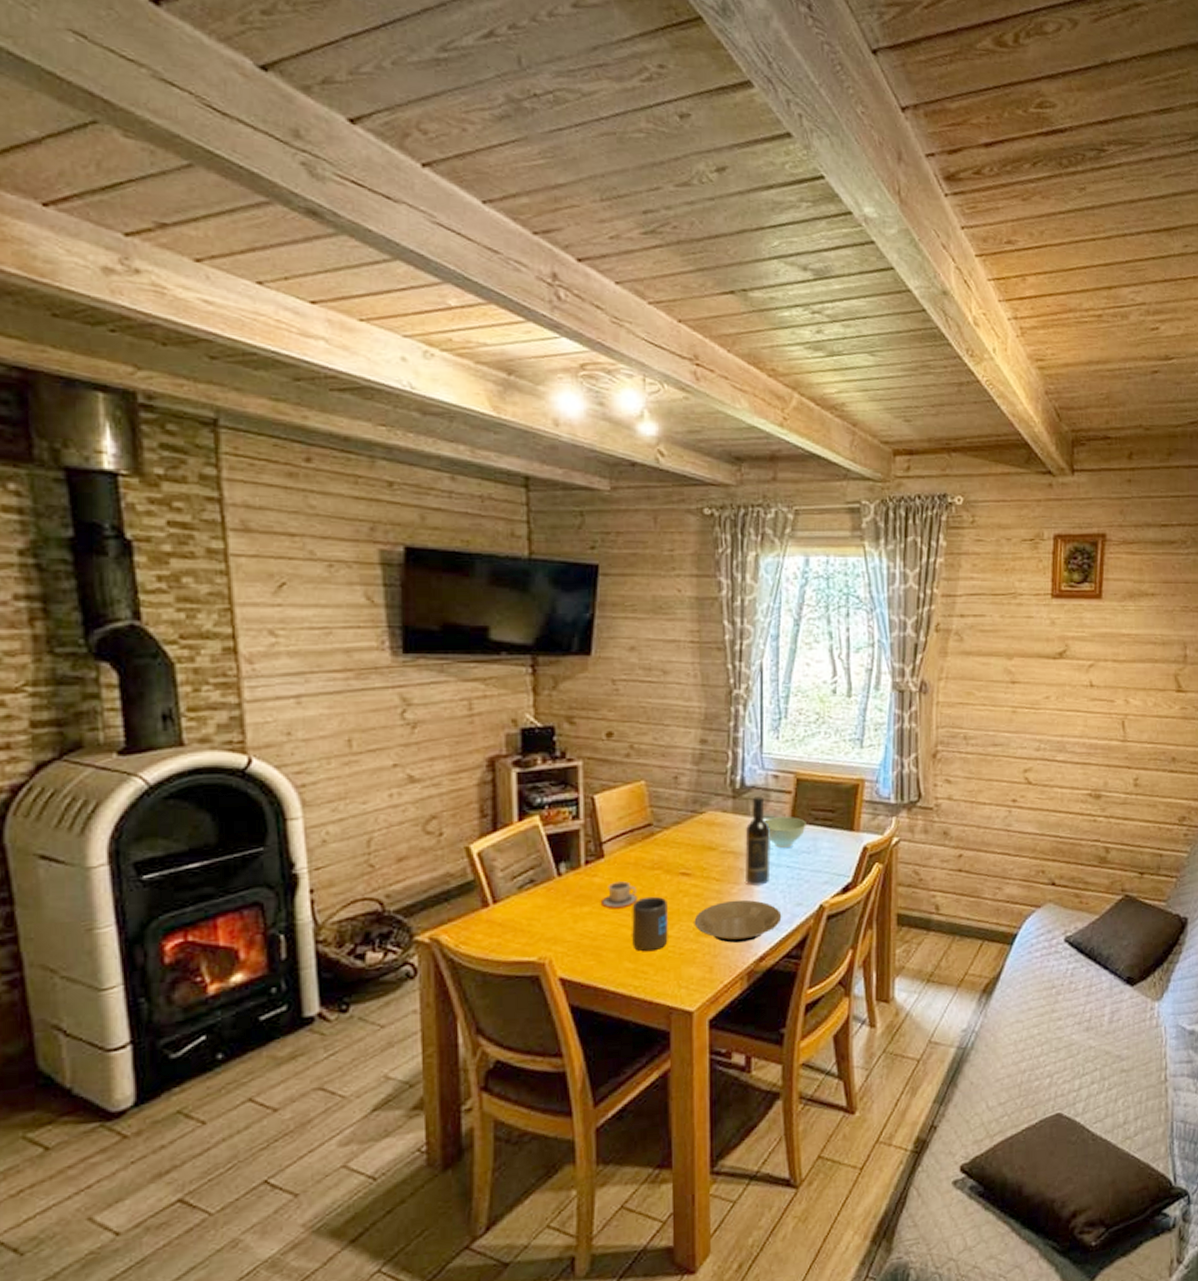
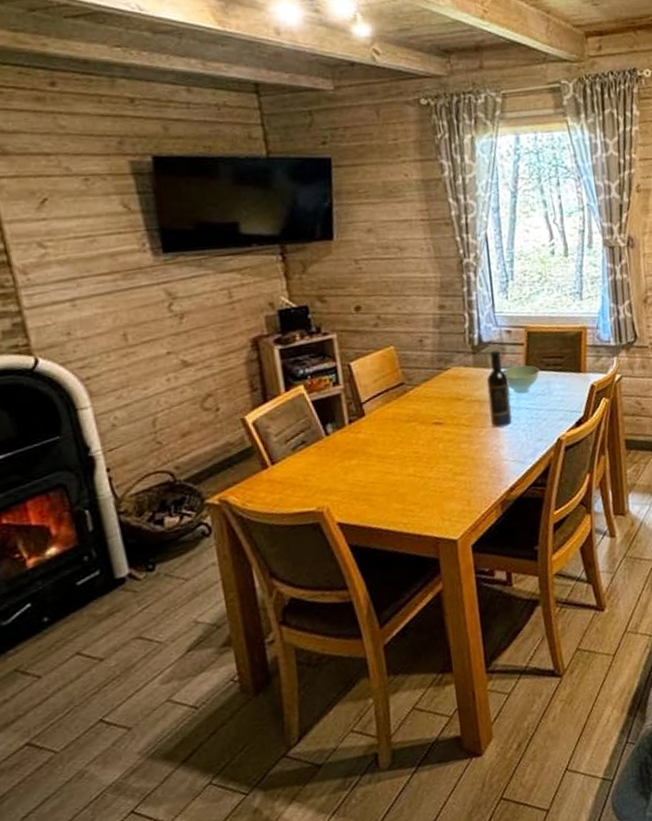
cup: present [602,881,638,908] -> none [367,434,399,459]
mug: present [632,896,668,951] -> none [394,444,429,493]
plate: present [694,899,782,943] -> none [449,440,526,479]

